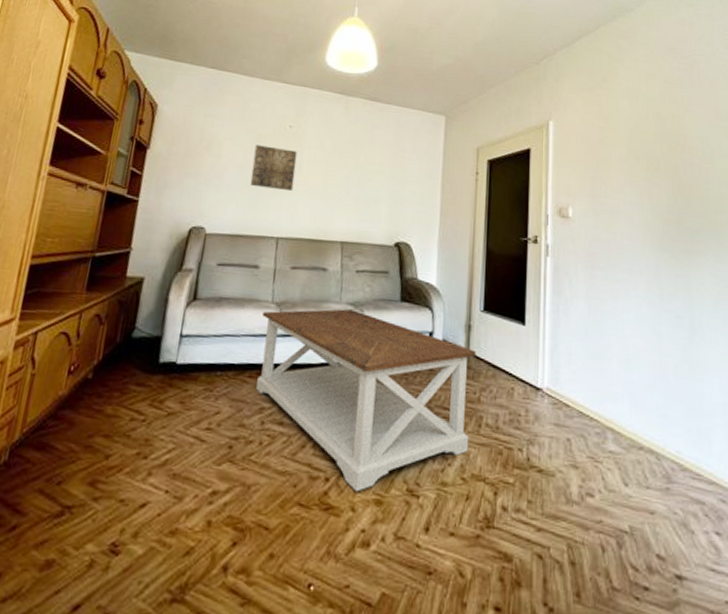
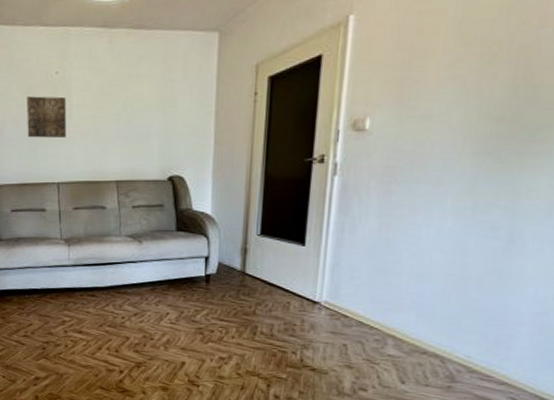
coffee table: present [256,309,476,492] -> none [55,241,252,381]

